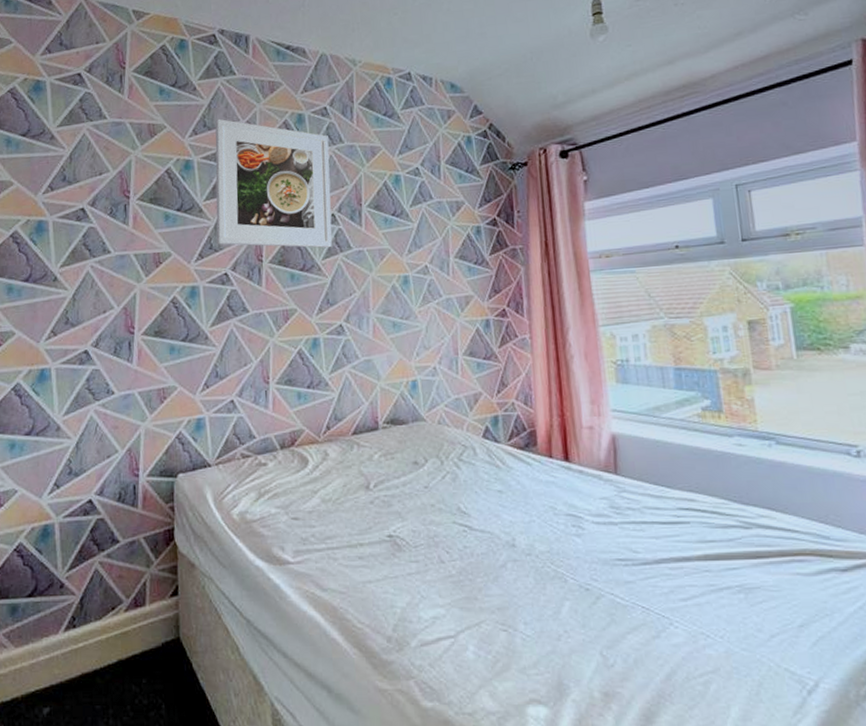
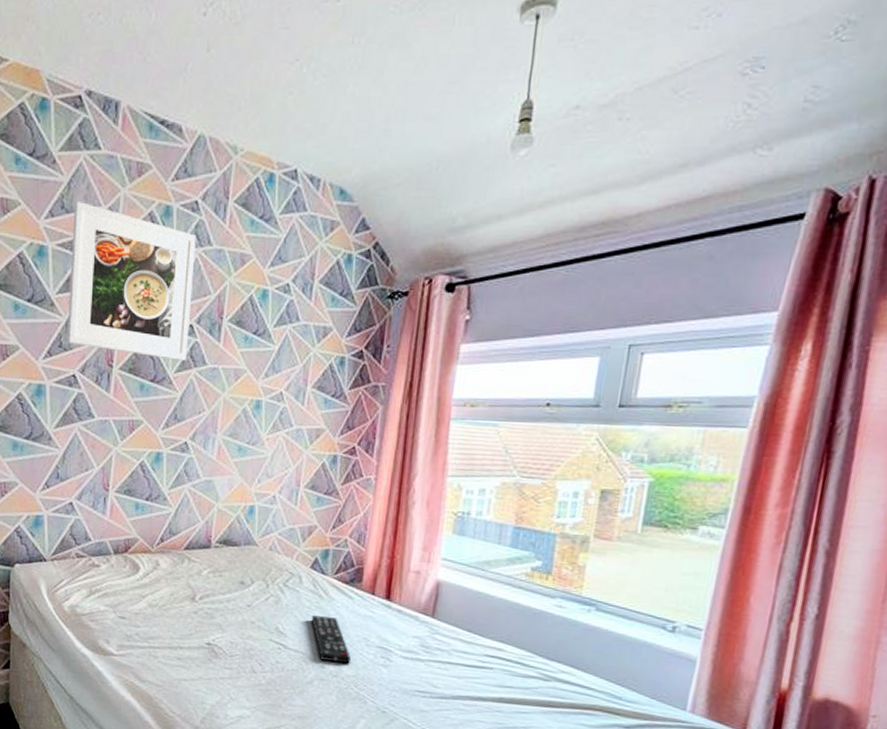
remote control: none [492,487,542,539] -> present [311,614,352,664]

